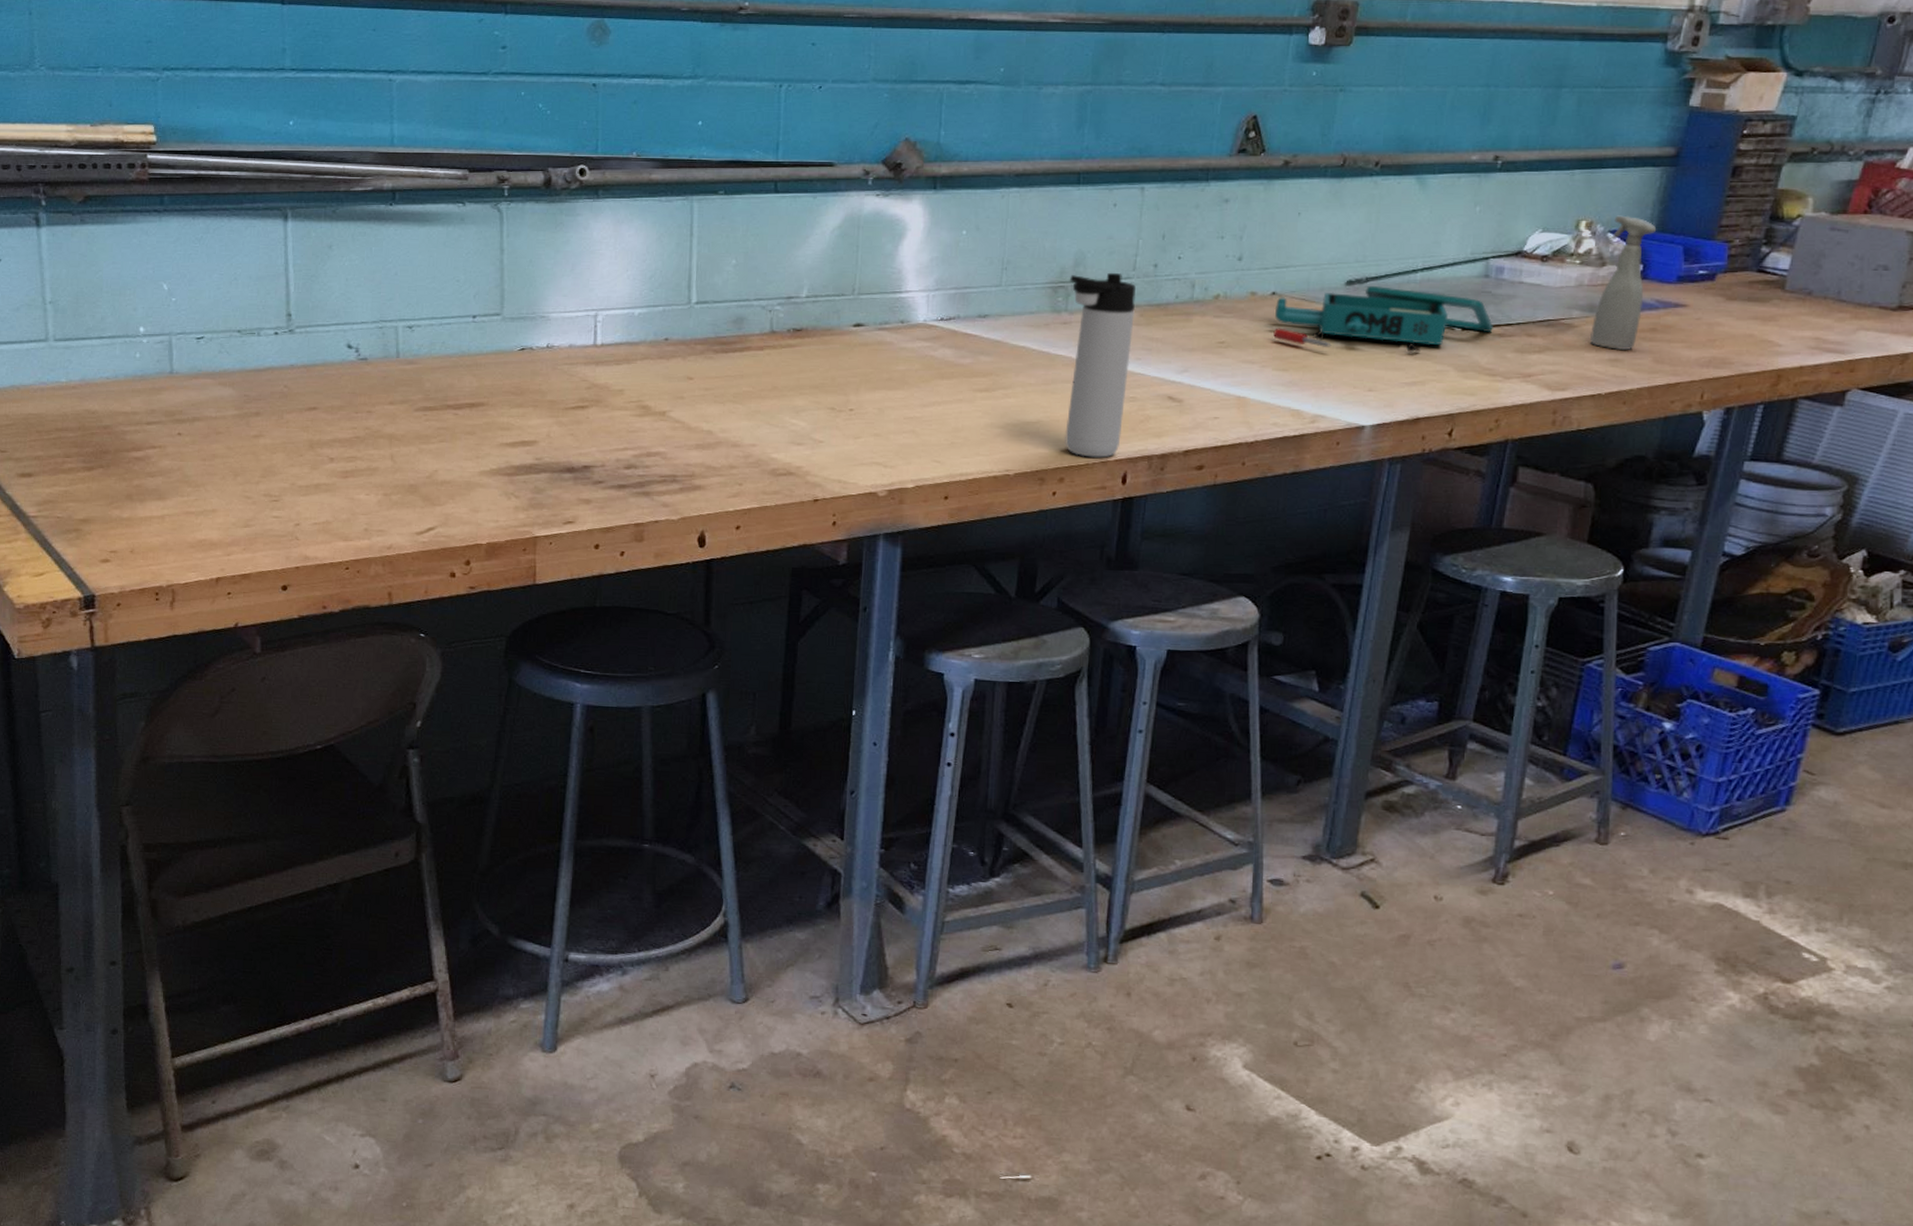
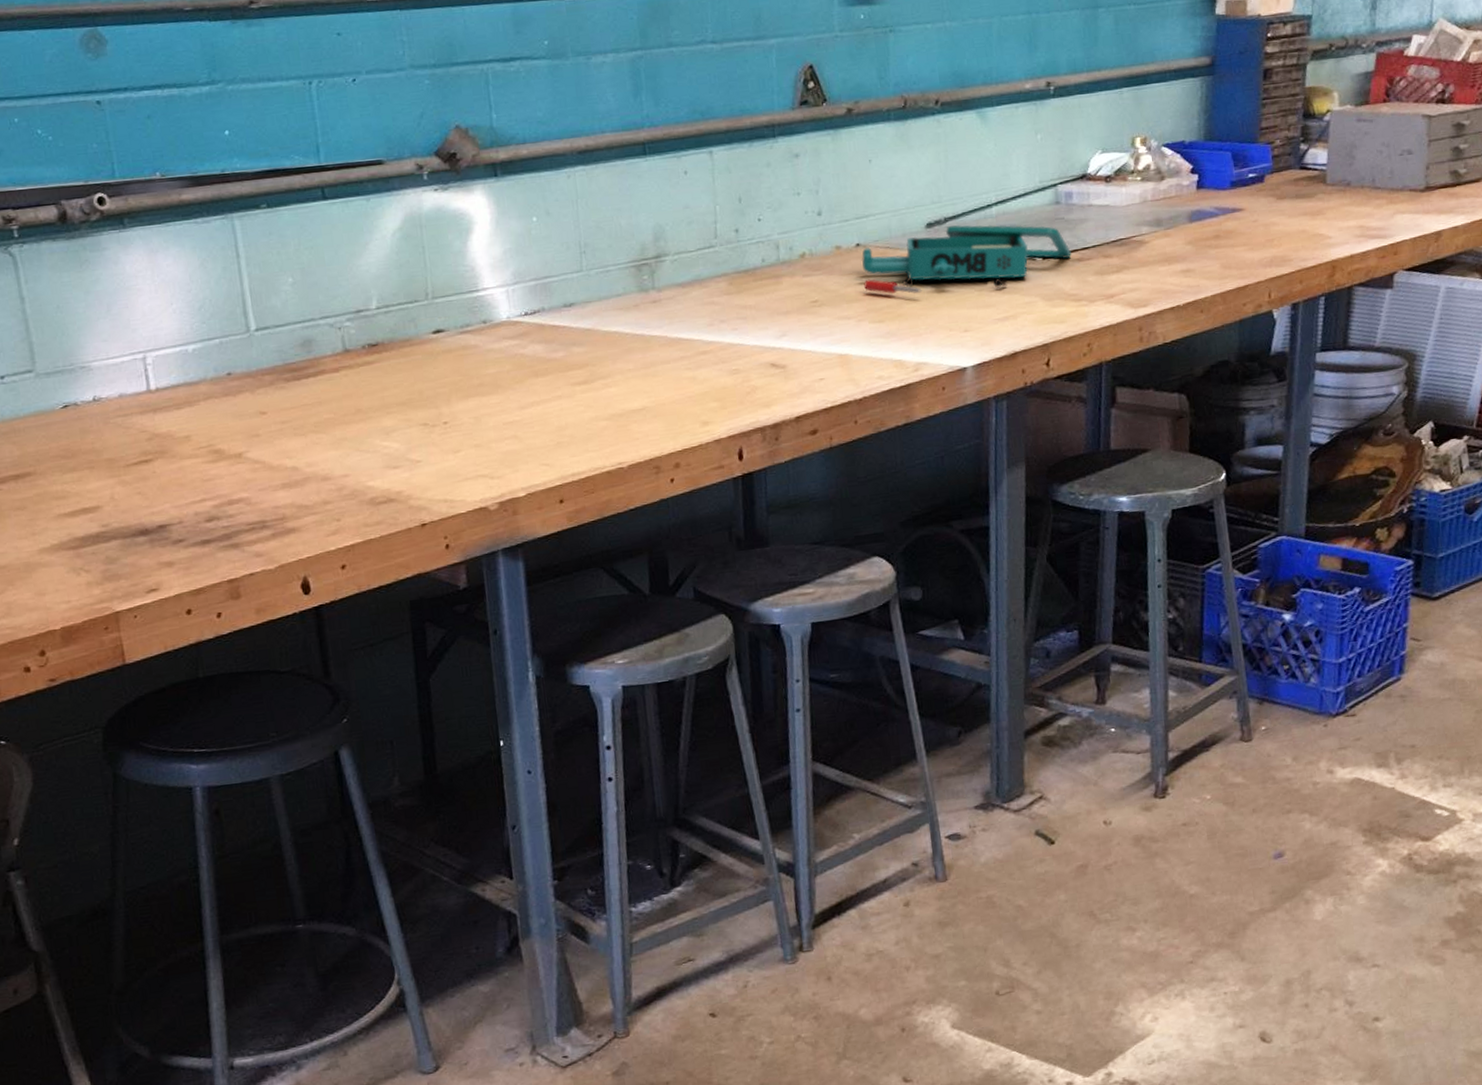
thermos bottle: present [1065,272,1136,458] -> none [652,242,731,438]
spray bottle: present [1590,215,1657,350] -> none [1161,127,1205,261]

